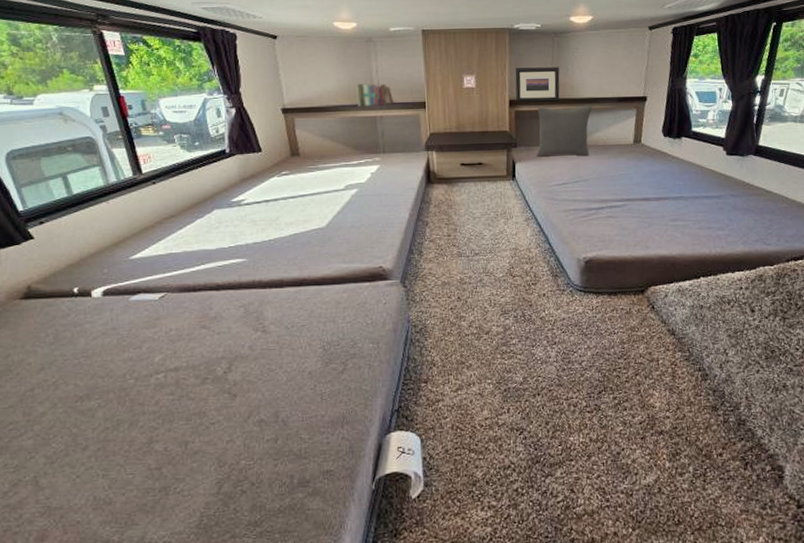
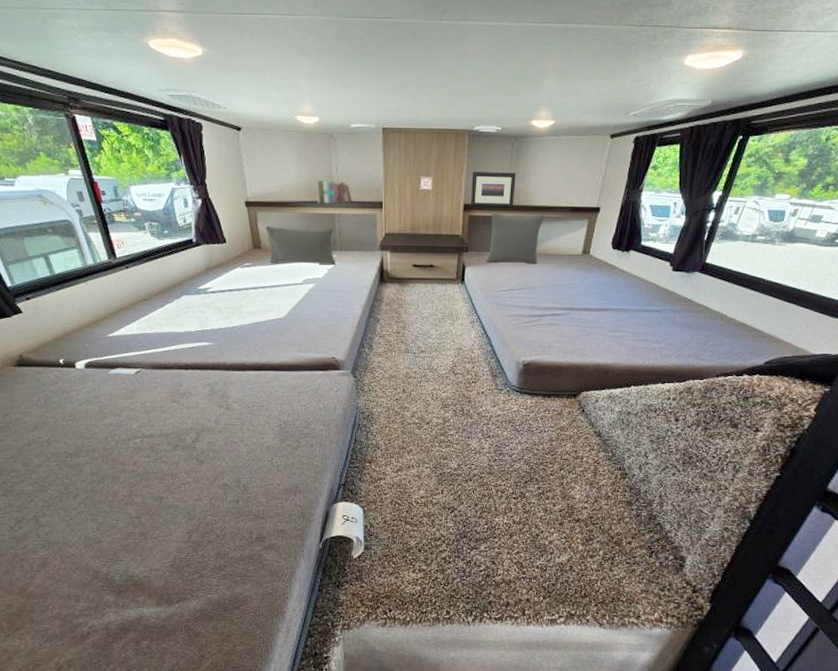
pillow: none [303,130,379,170] -> present [265,225,335,265]

